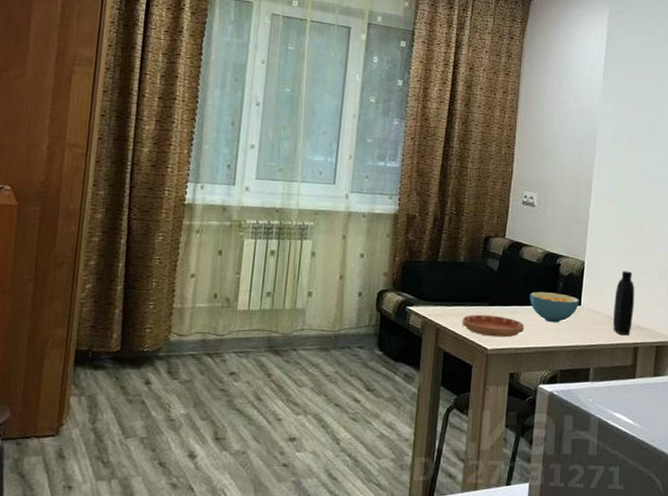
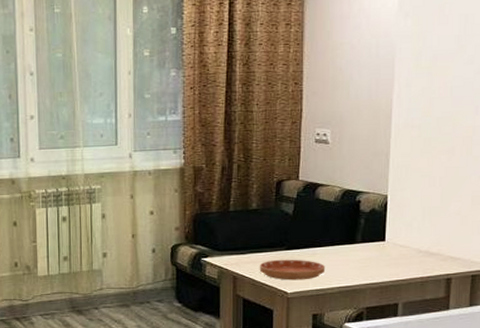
cereal bowl: present [530,291,579,323] -> none [329,231,383,261]
bottle: present [613,270,635,335] -> none [422,200,446,267]

